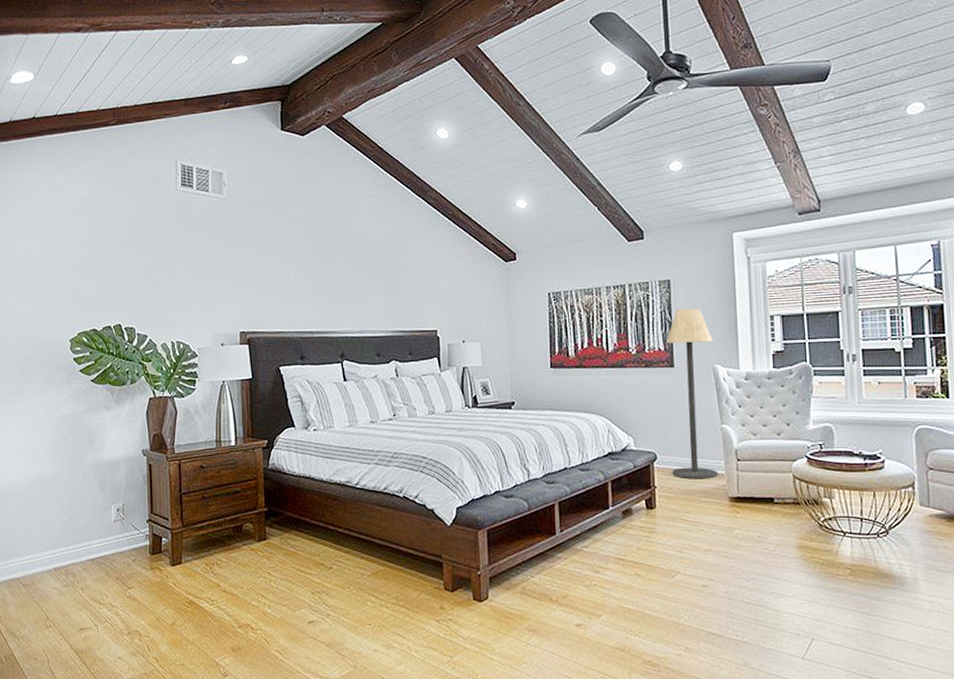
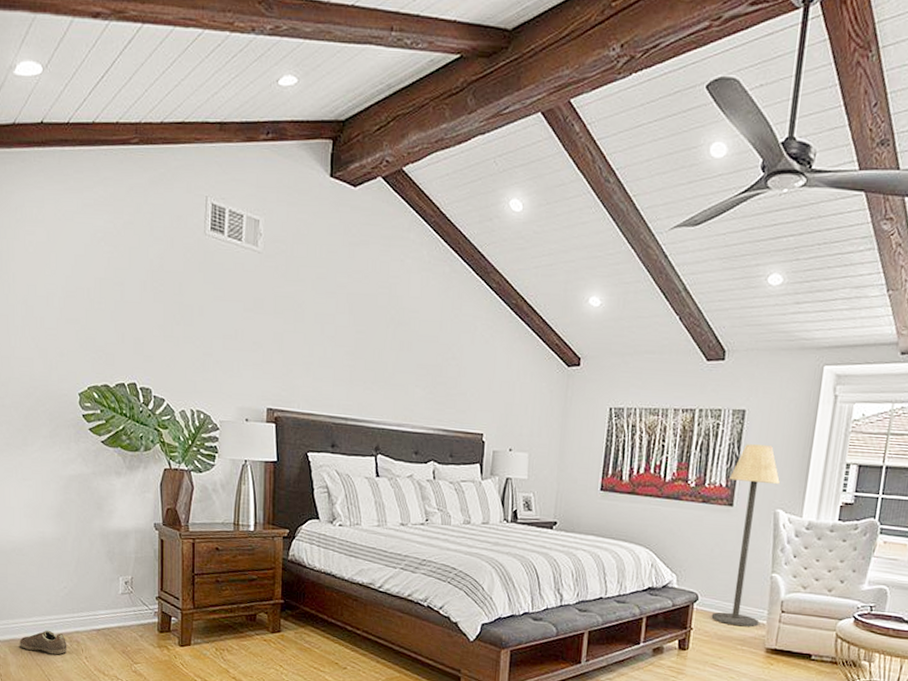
sneaker: none [18,566,64,590] -> present [19,630,67,655]

